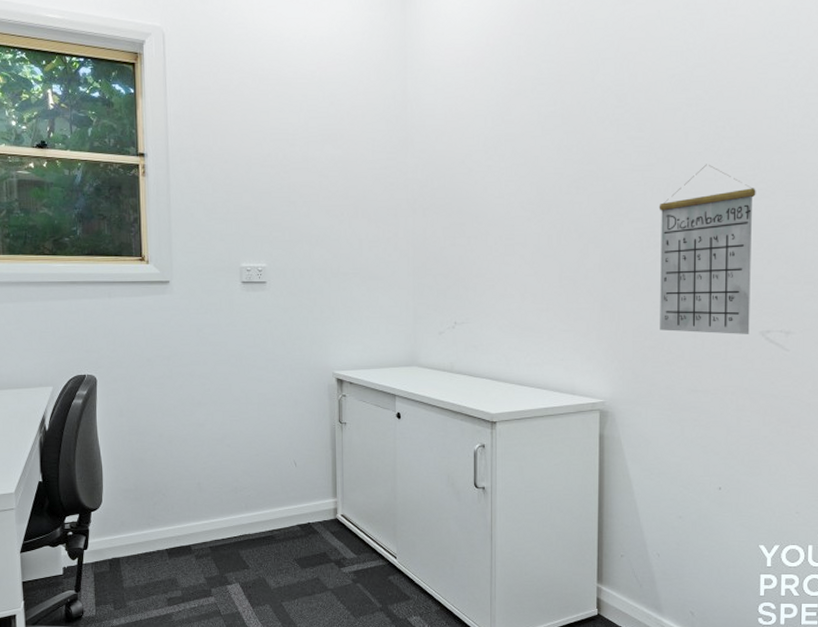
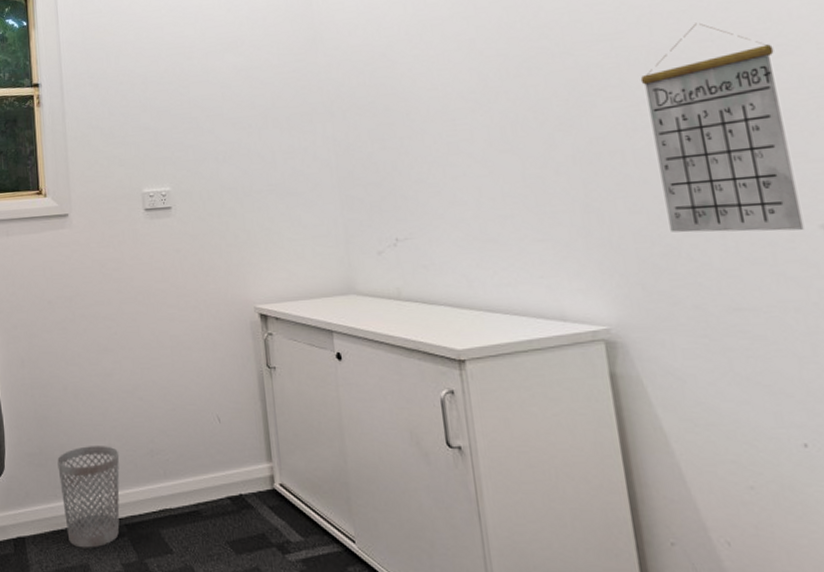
wastebasket: none [151,484,208,566] -> present [57,446,120,548]

